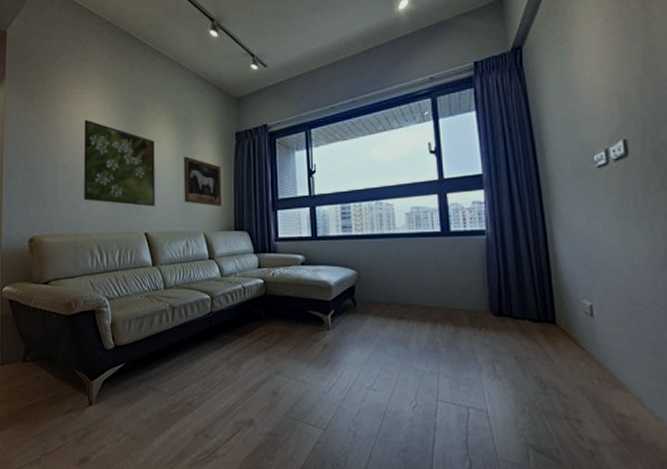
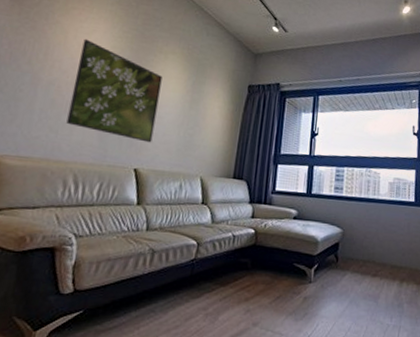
wall art: present [183,156,222,206] -> none [184,98,229,153]

